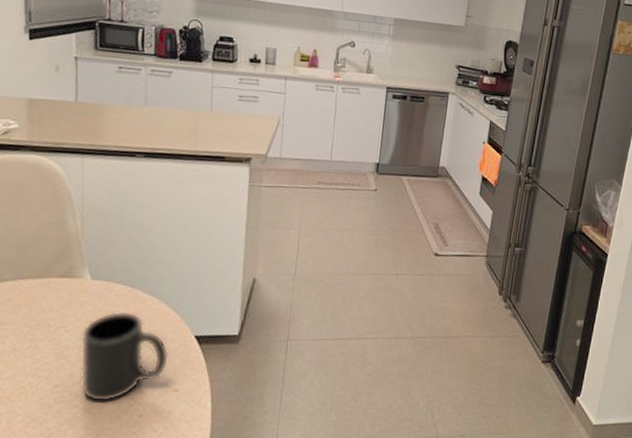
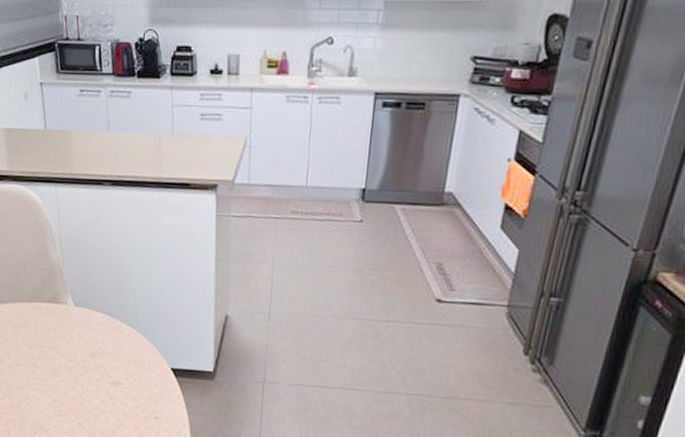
mug: present [80,311,170,403] -> none [70,338,149,421]

